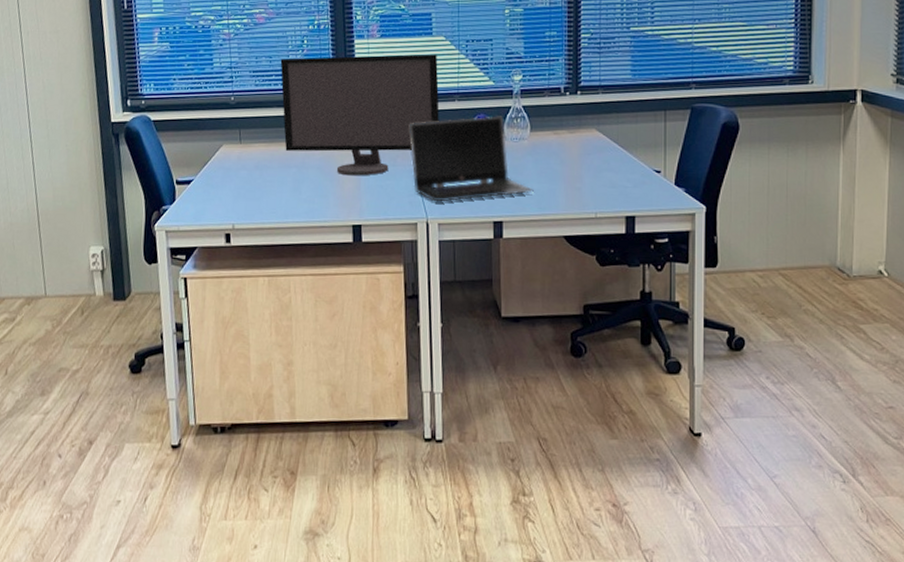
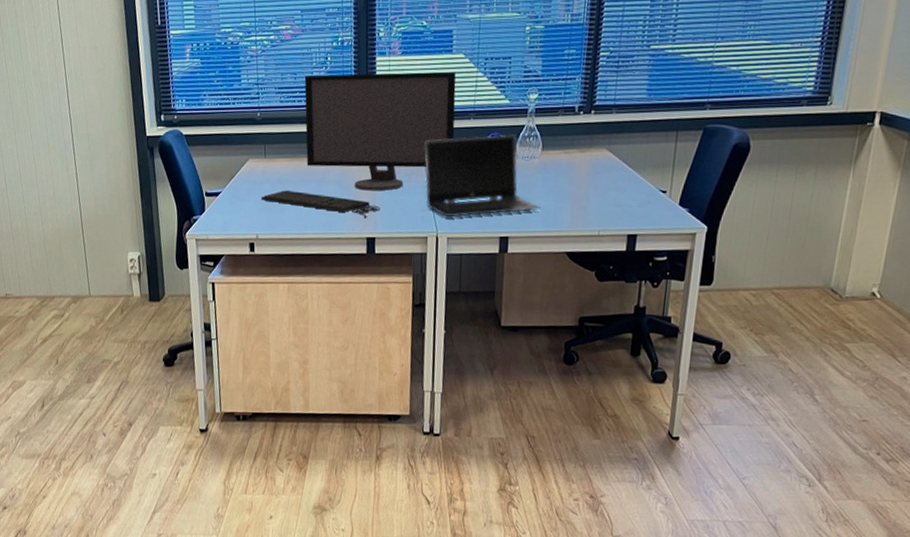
keyboard: none [237,177,365,206] -> present [261,190,380,219]

